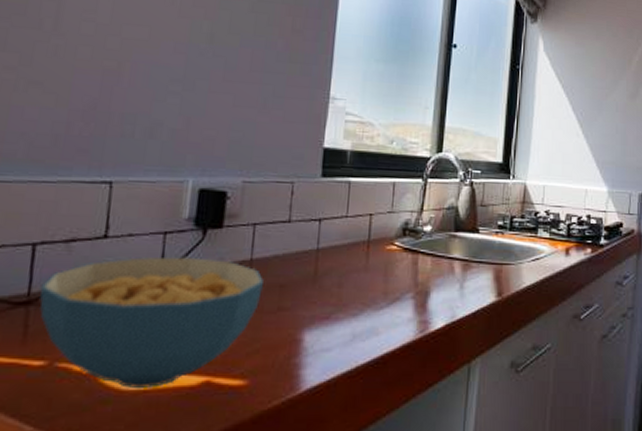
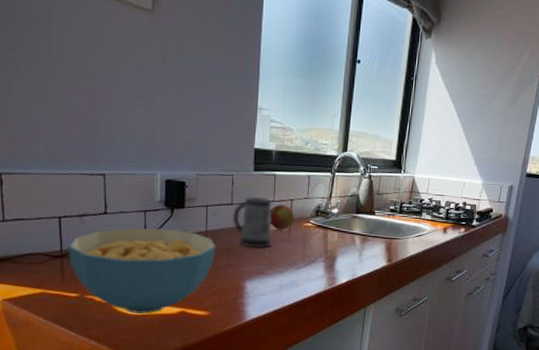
mug: none [288,210,345,282] -> present [232,196,273,248]
apple: none [341,221,375,256] -> present [270,204,295,230]

